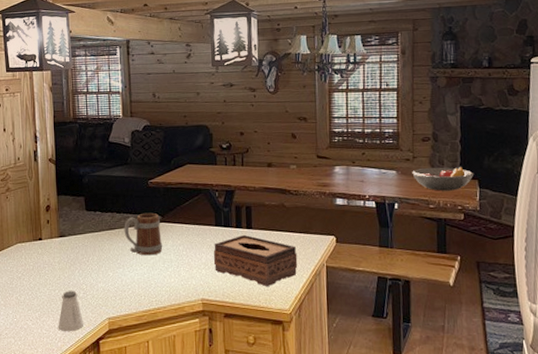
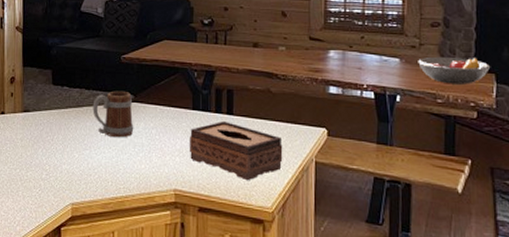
saltshaker: present [58,291,84,332] -> none [17,171,46,216]

